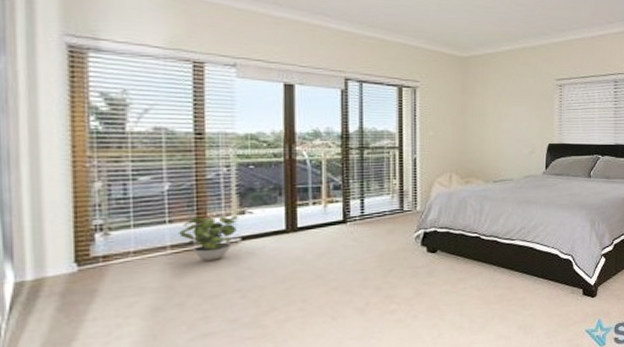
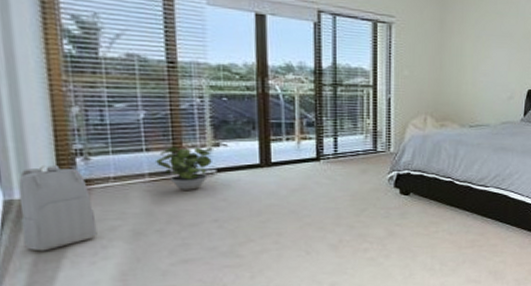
backpack: none [32,243,113,335] -> present [18,166,98,251]

